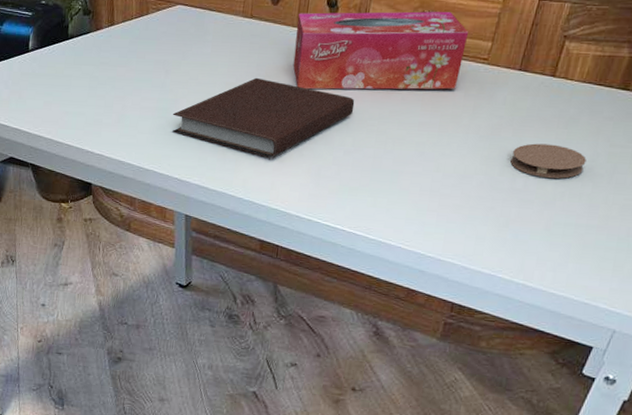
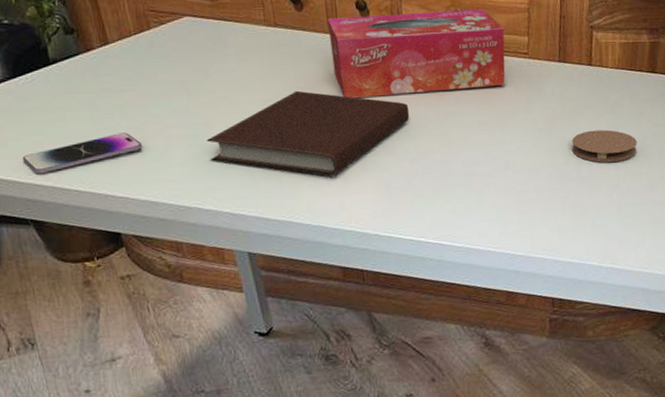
smartphone: none [34,100,123,128] -> present [22,132,143,174]

